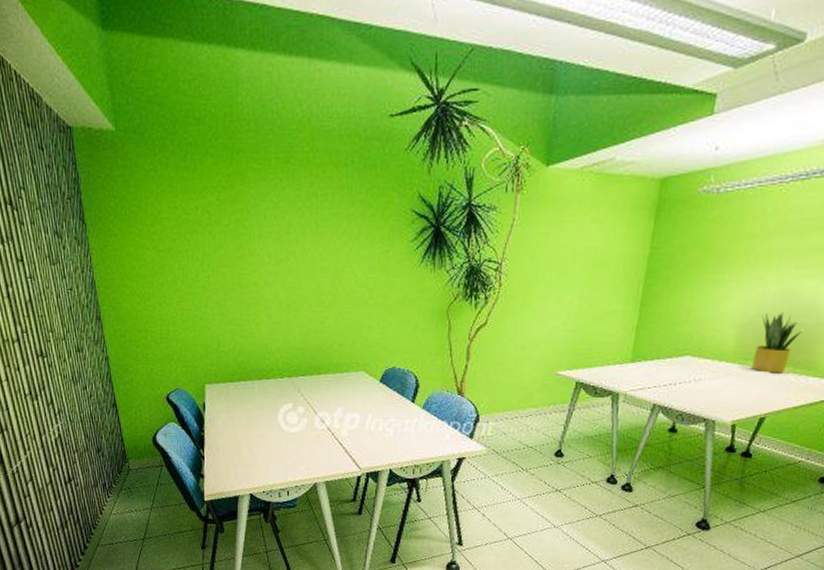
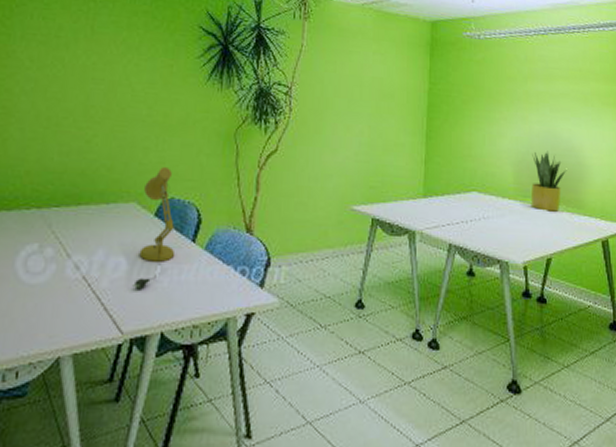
desk lamp: none [366,342,397,439] -> present [133,167,174,290]

